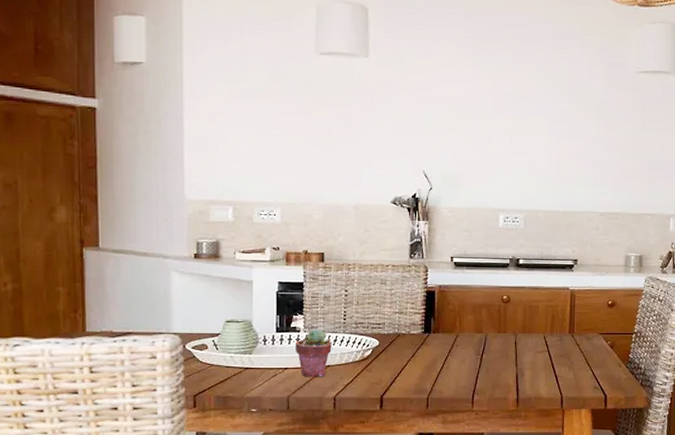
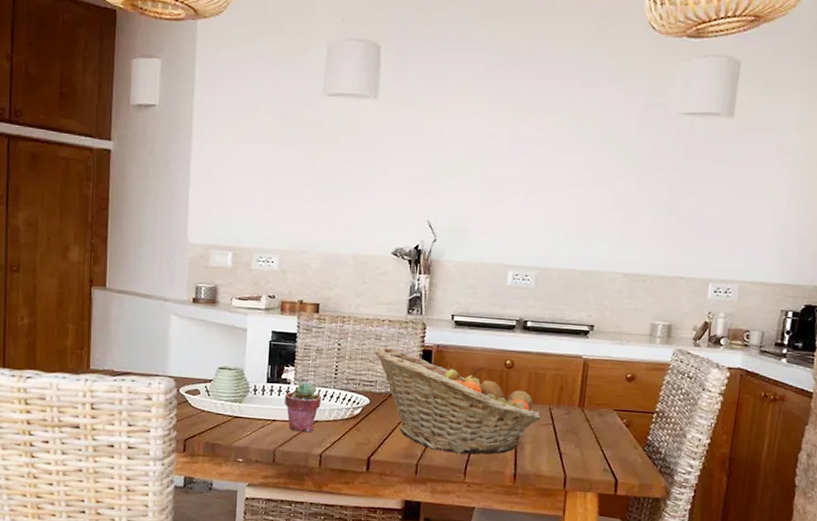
fruit basket: none [381,291,537,384] -> present [374,347,541,455]

